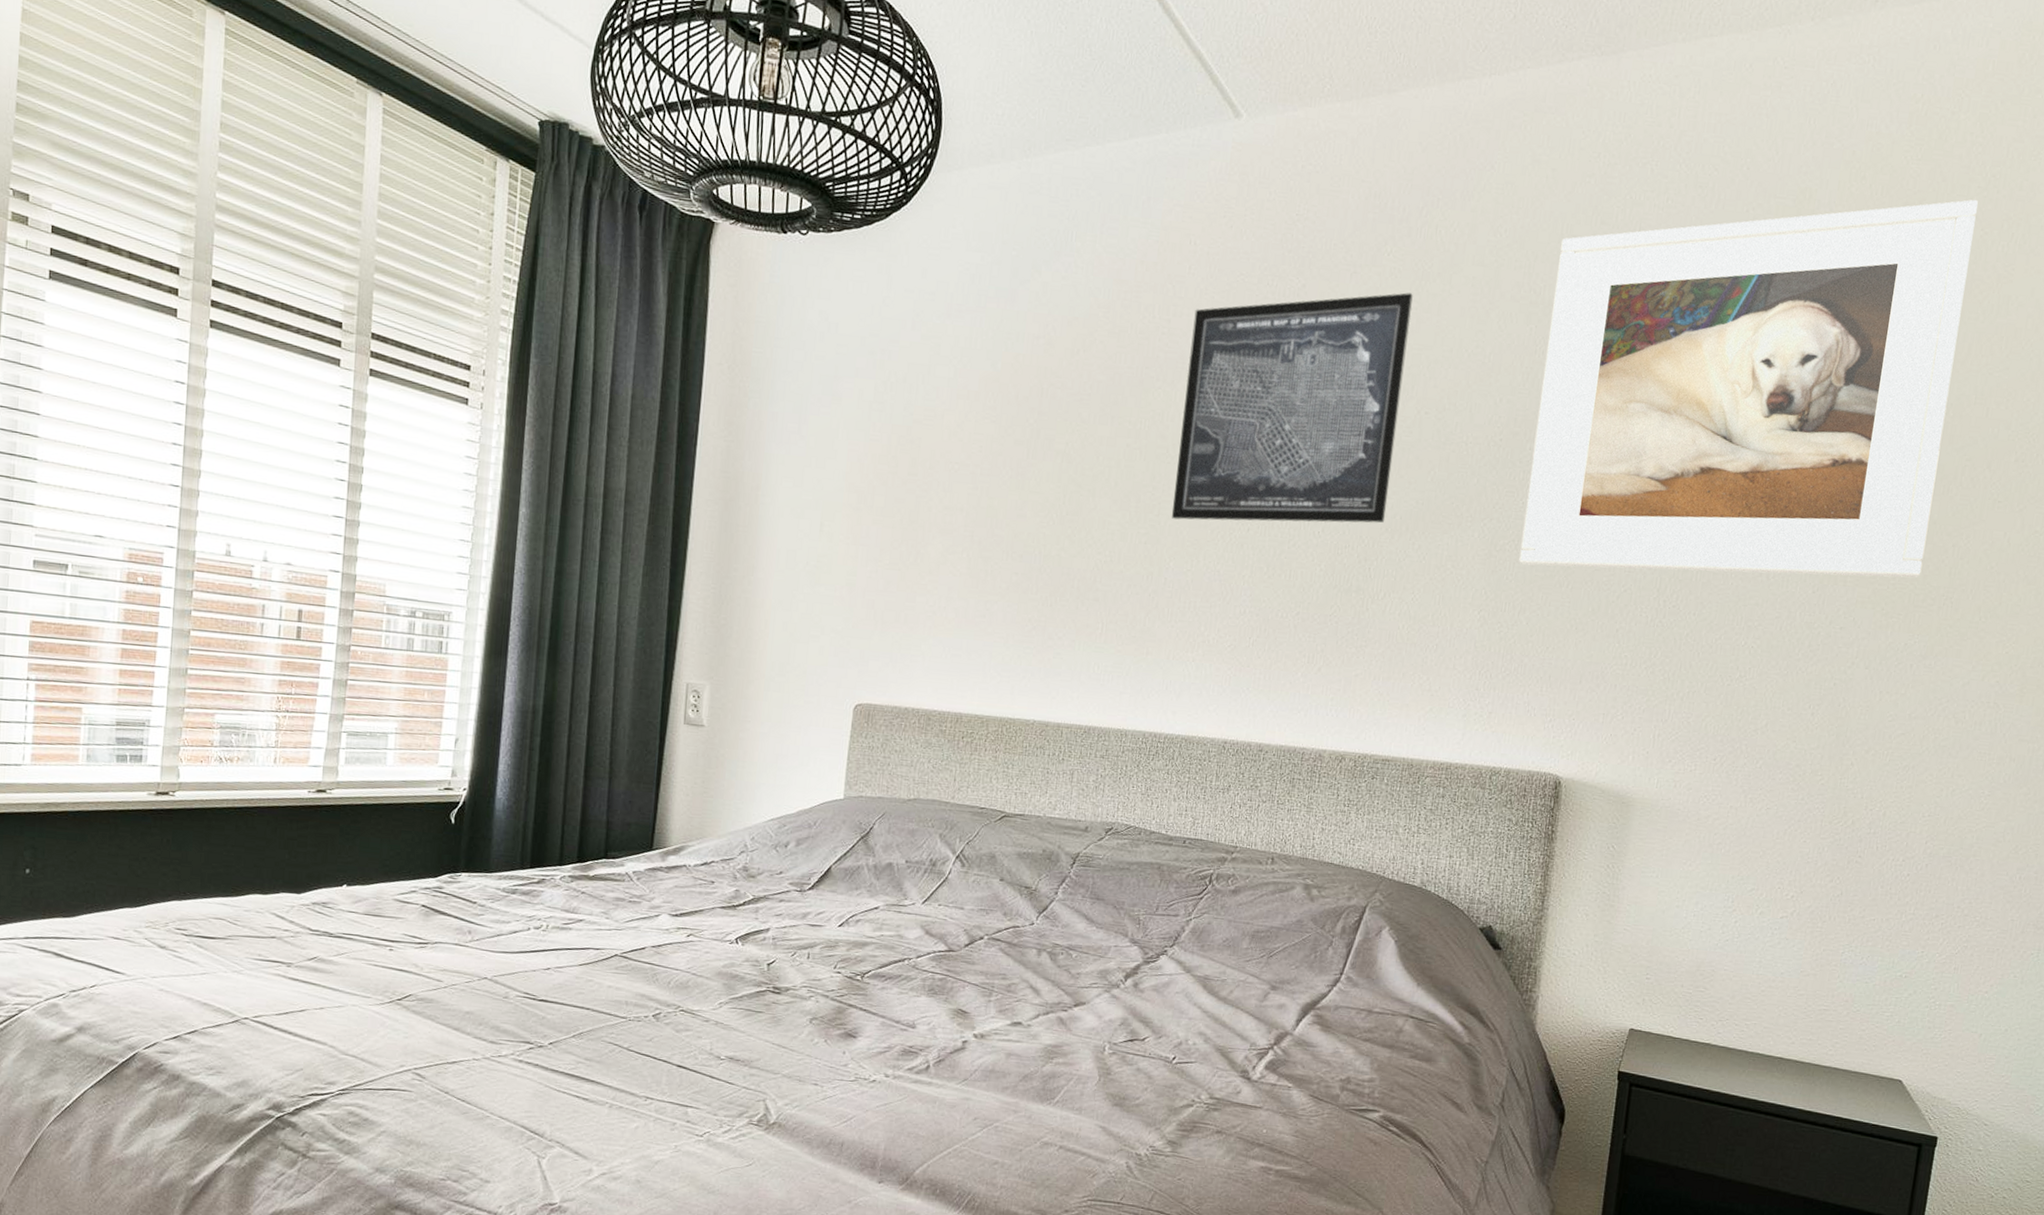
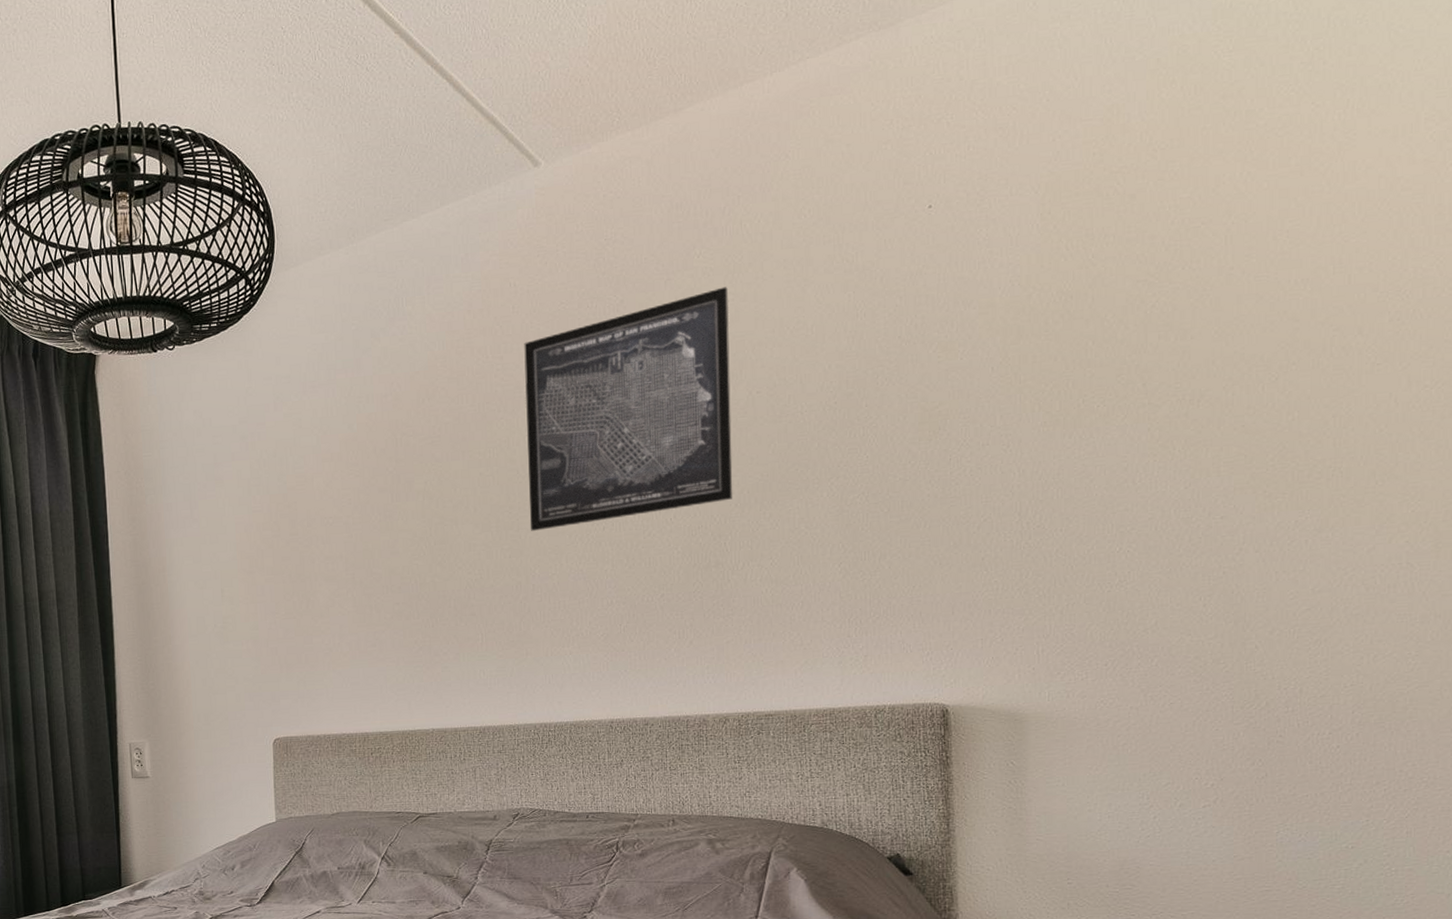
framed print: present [1519,200,1978,578] -> none [866,76,1303,514]

